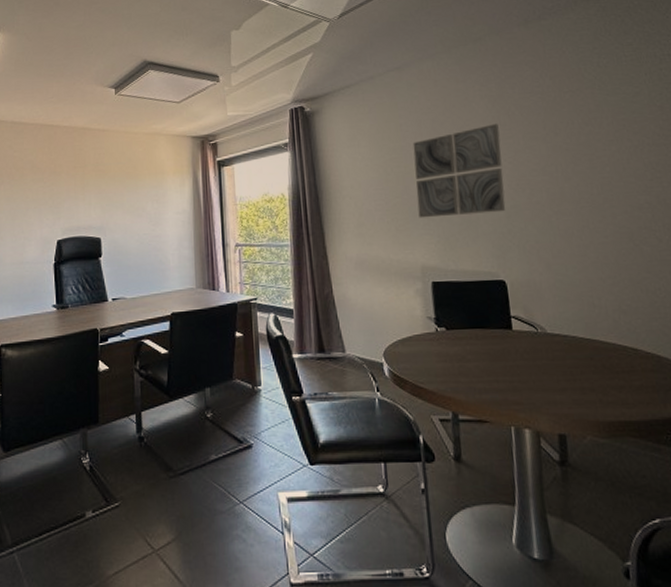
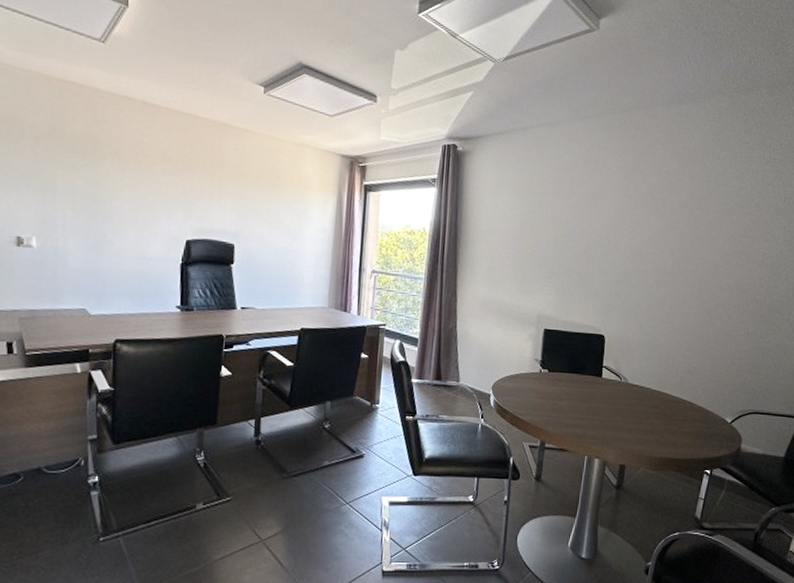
wall art: present [412,123,506,218] -> none [543,194,627,276]

